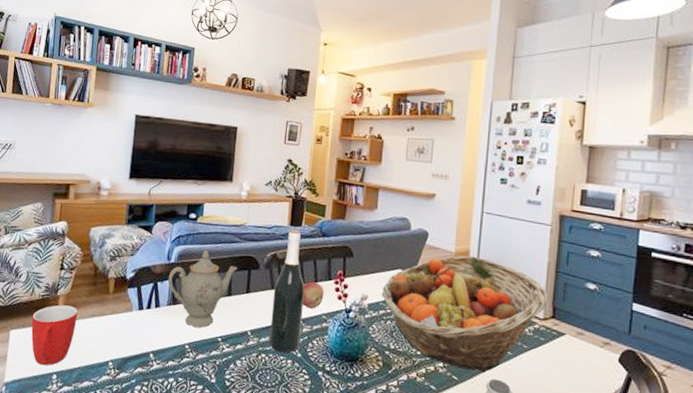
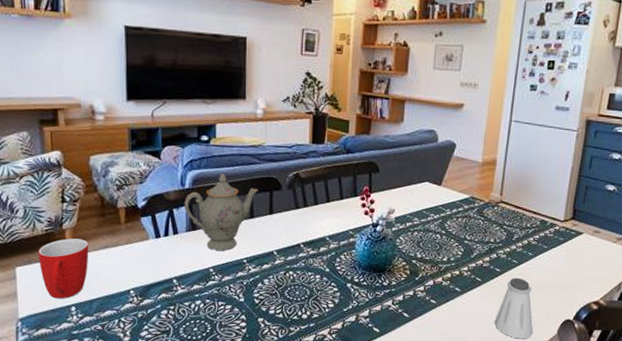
wine bottle: present [269,230,305,353] -> none [296,148,330,269]
fruit: present [302,281,324,309] -> none [328,198,351,226]
fruit basket: present [381,255,548,372] -> none [408,165,570,272]

